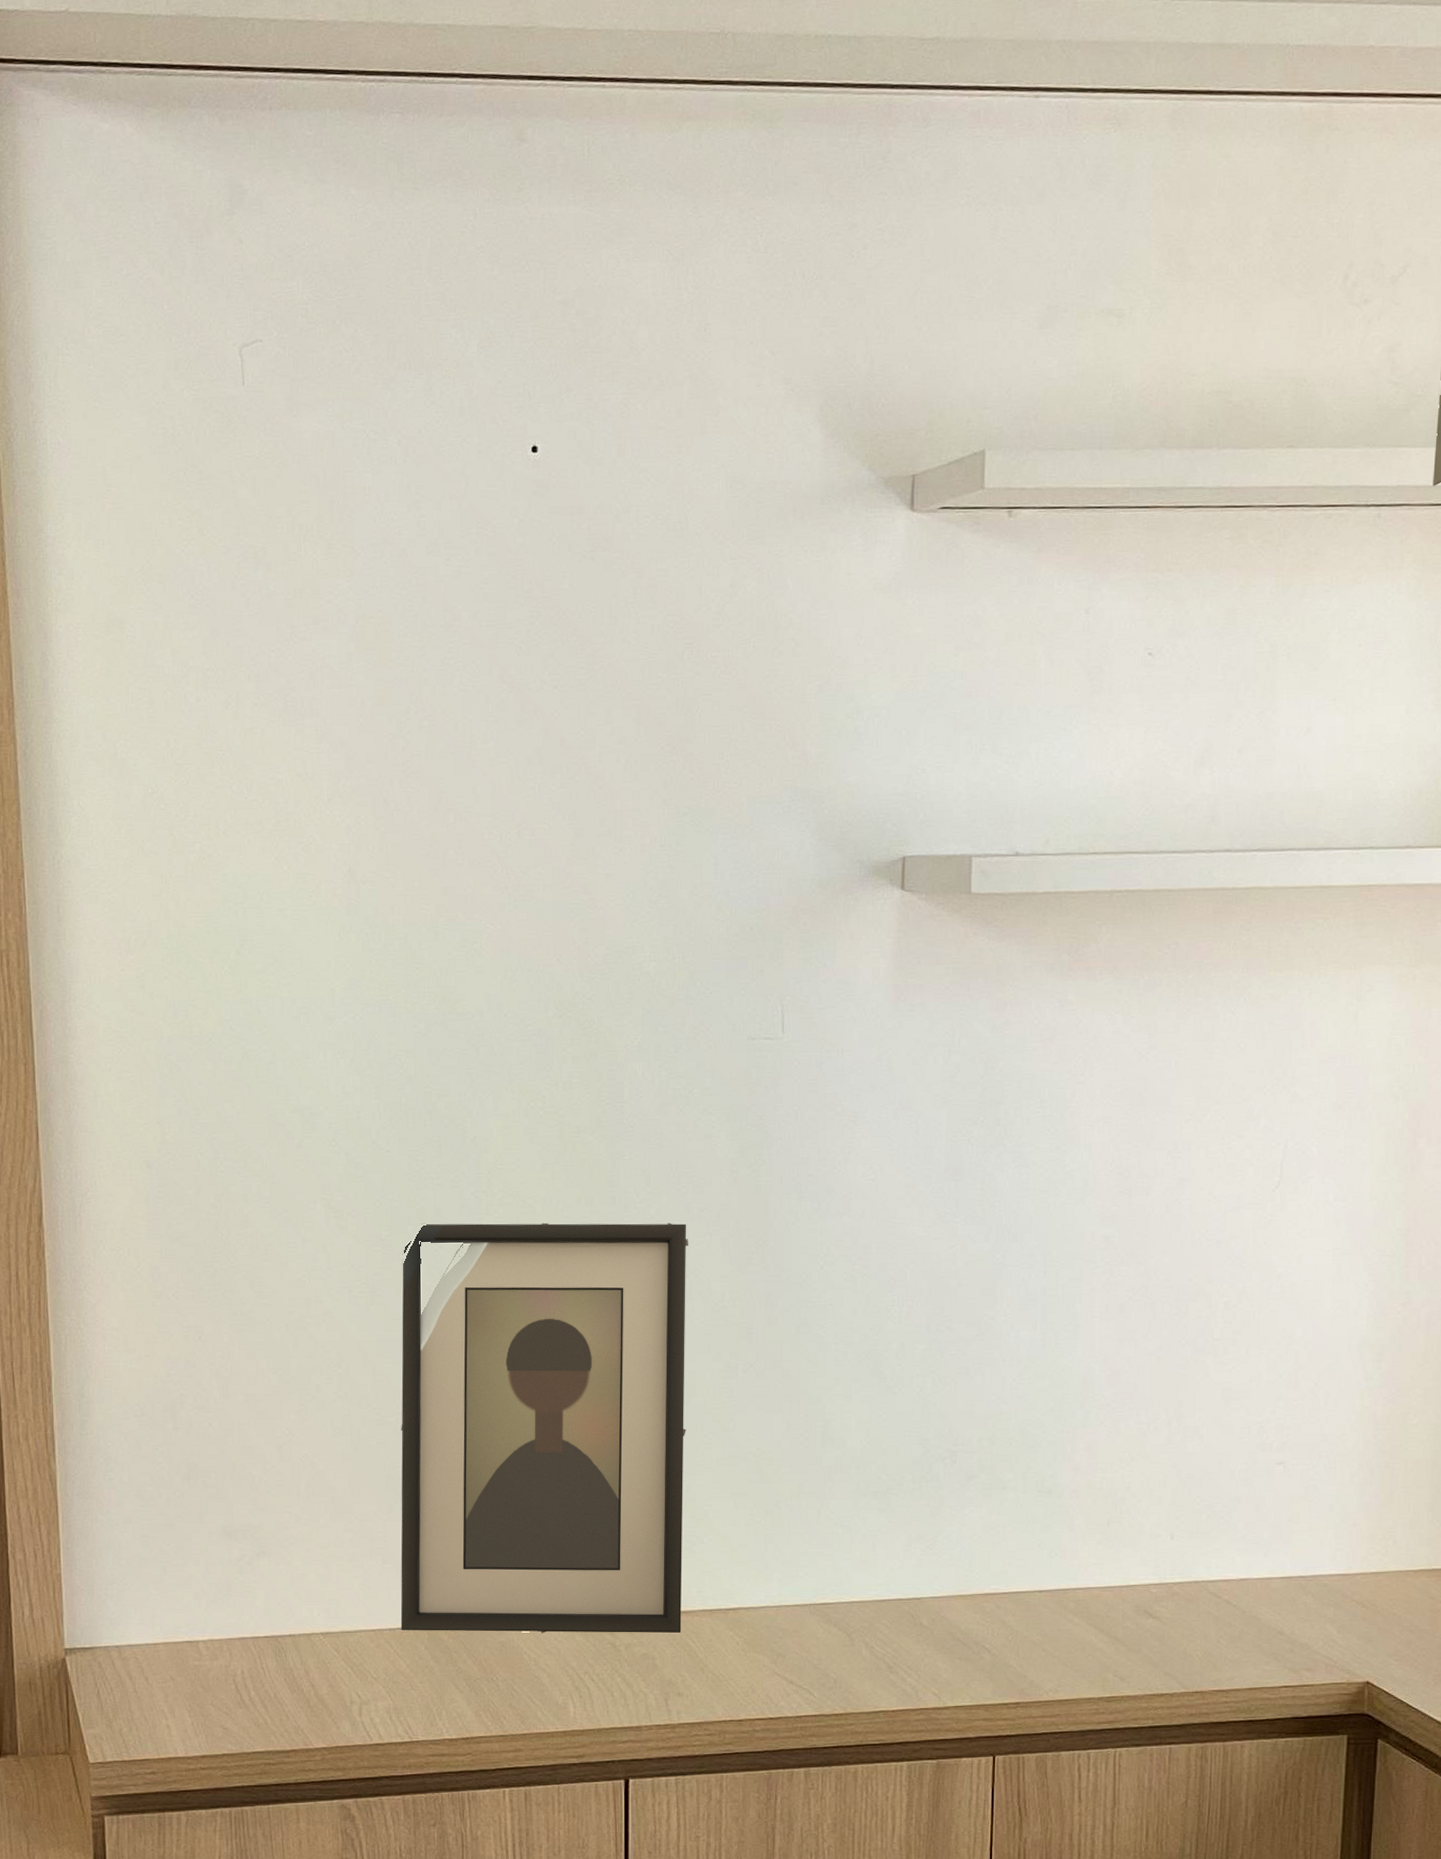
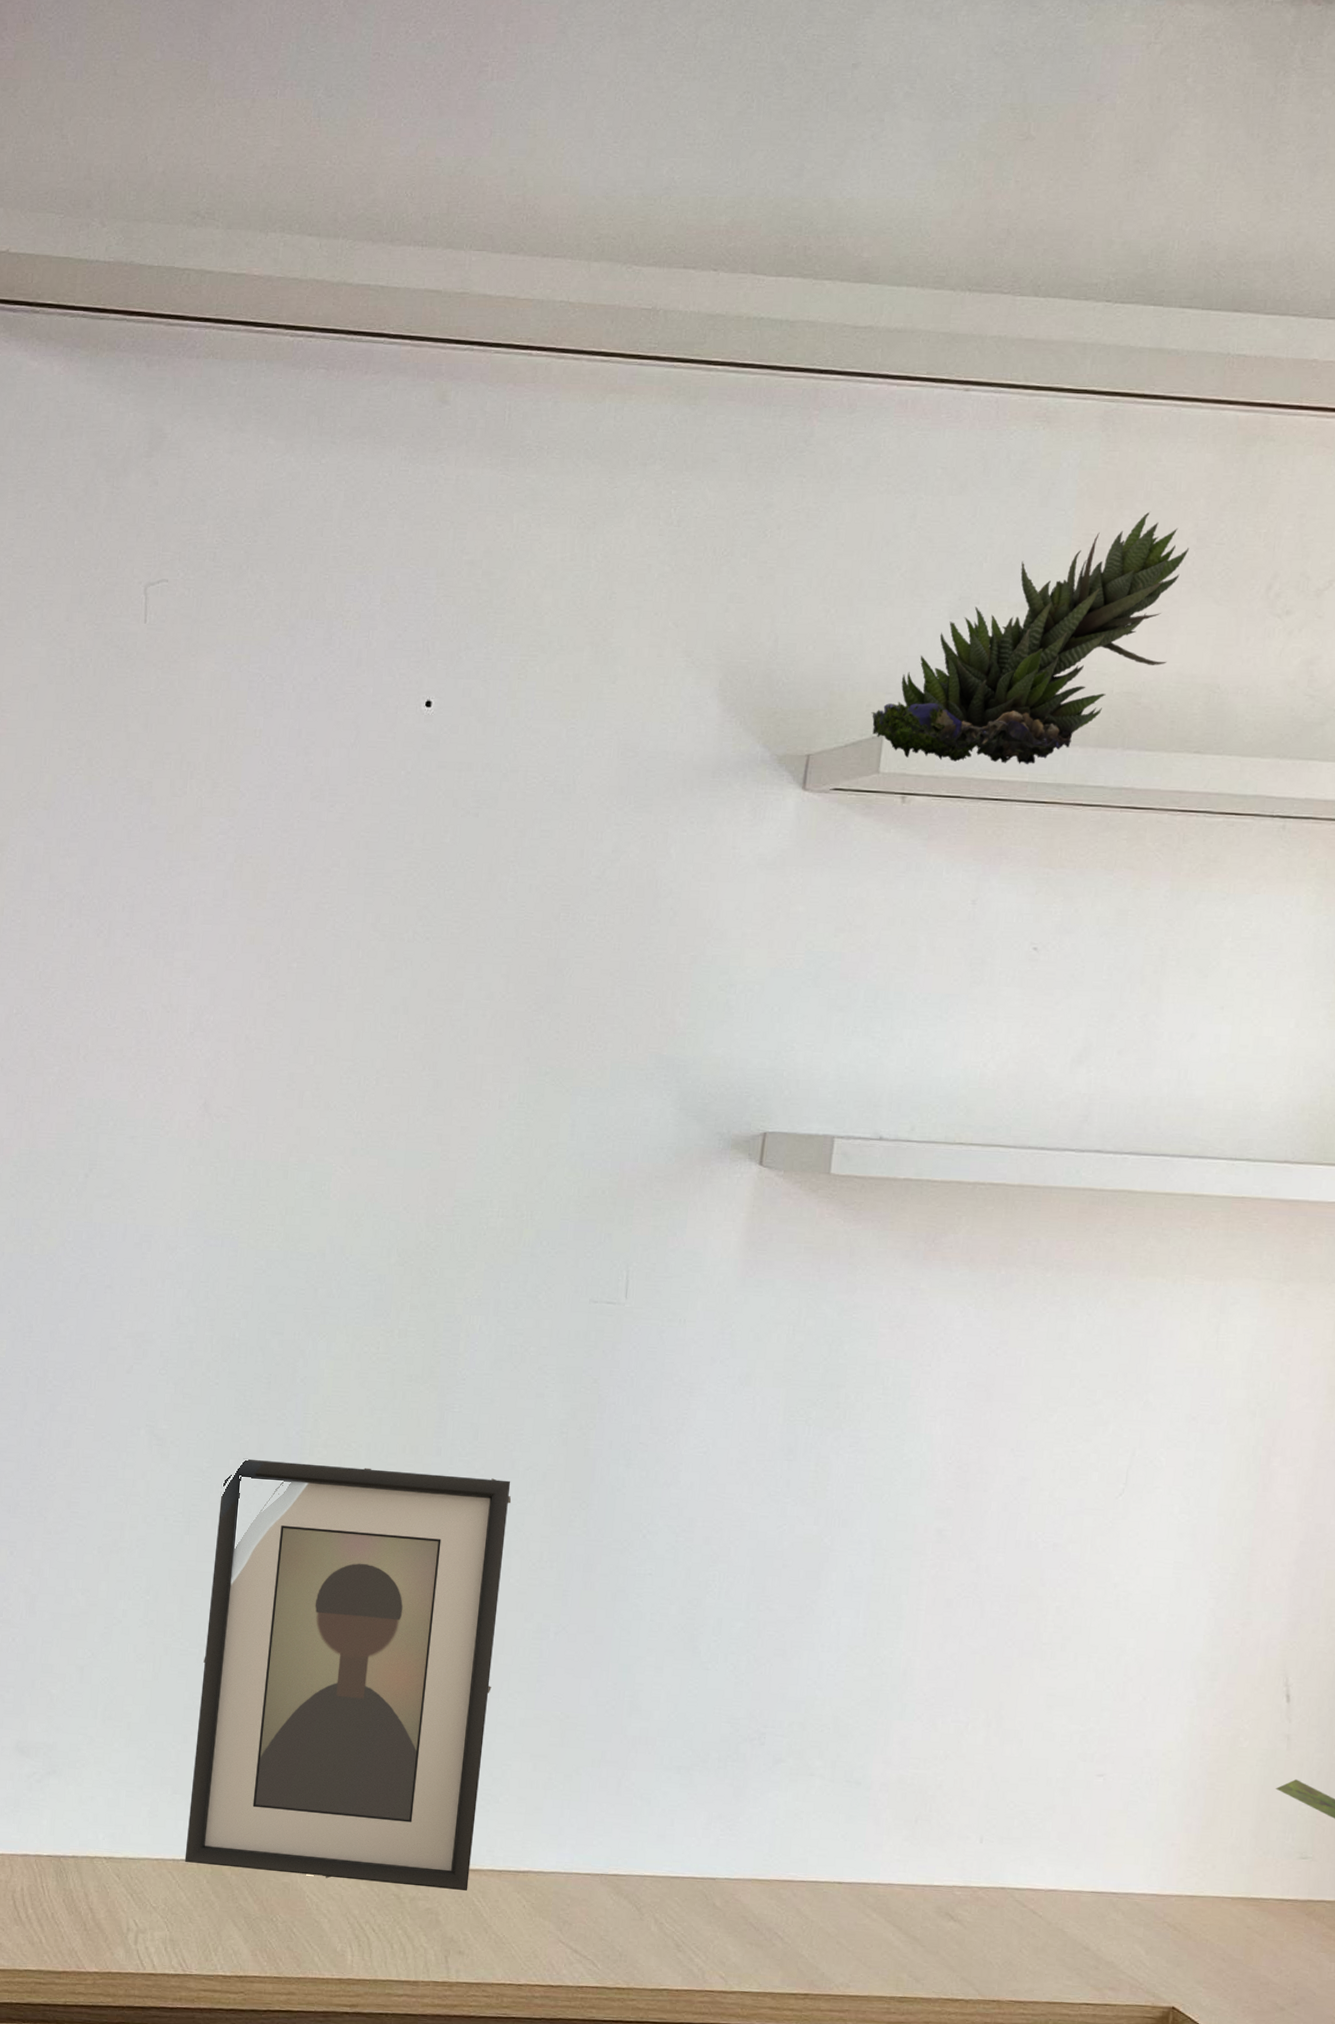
succulent plant: none [971,208,1266,472] -> present [871,511,1190,765]

